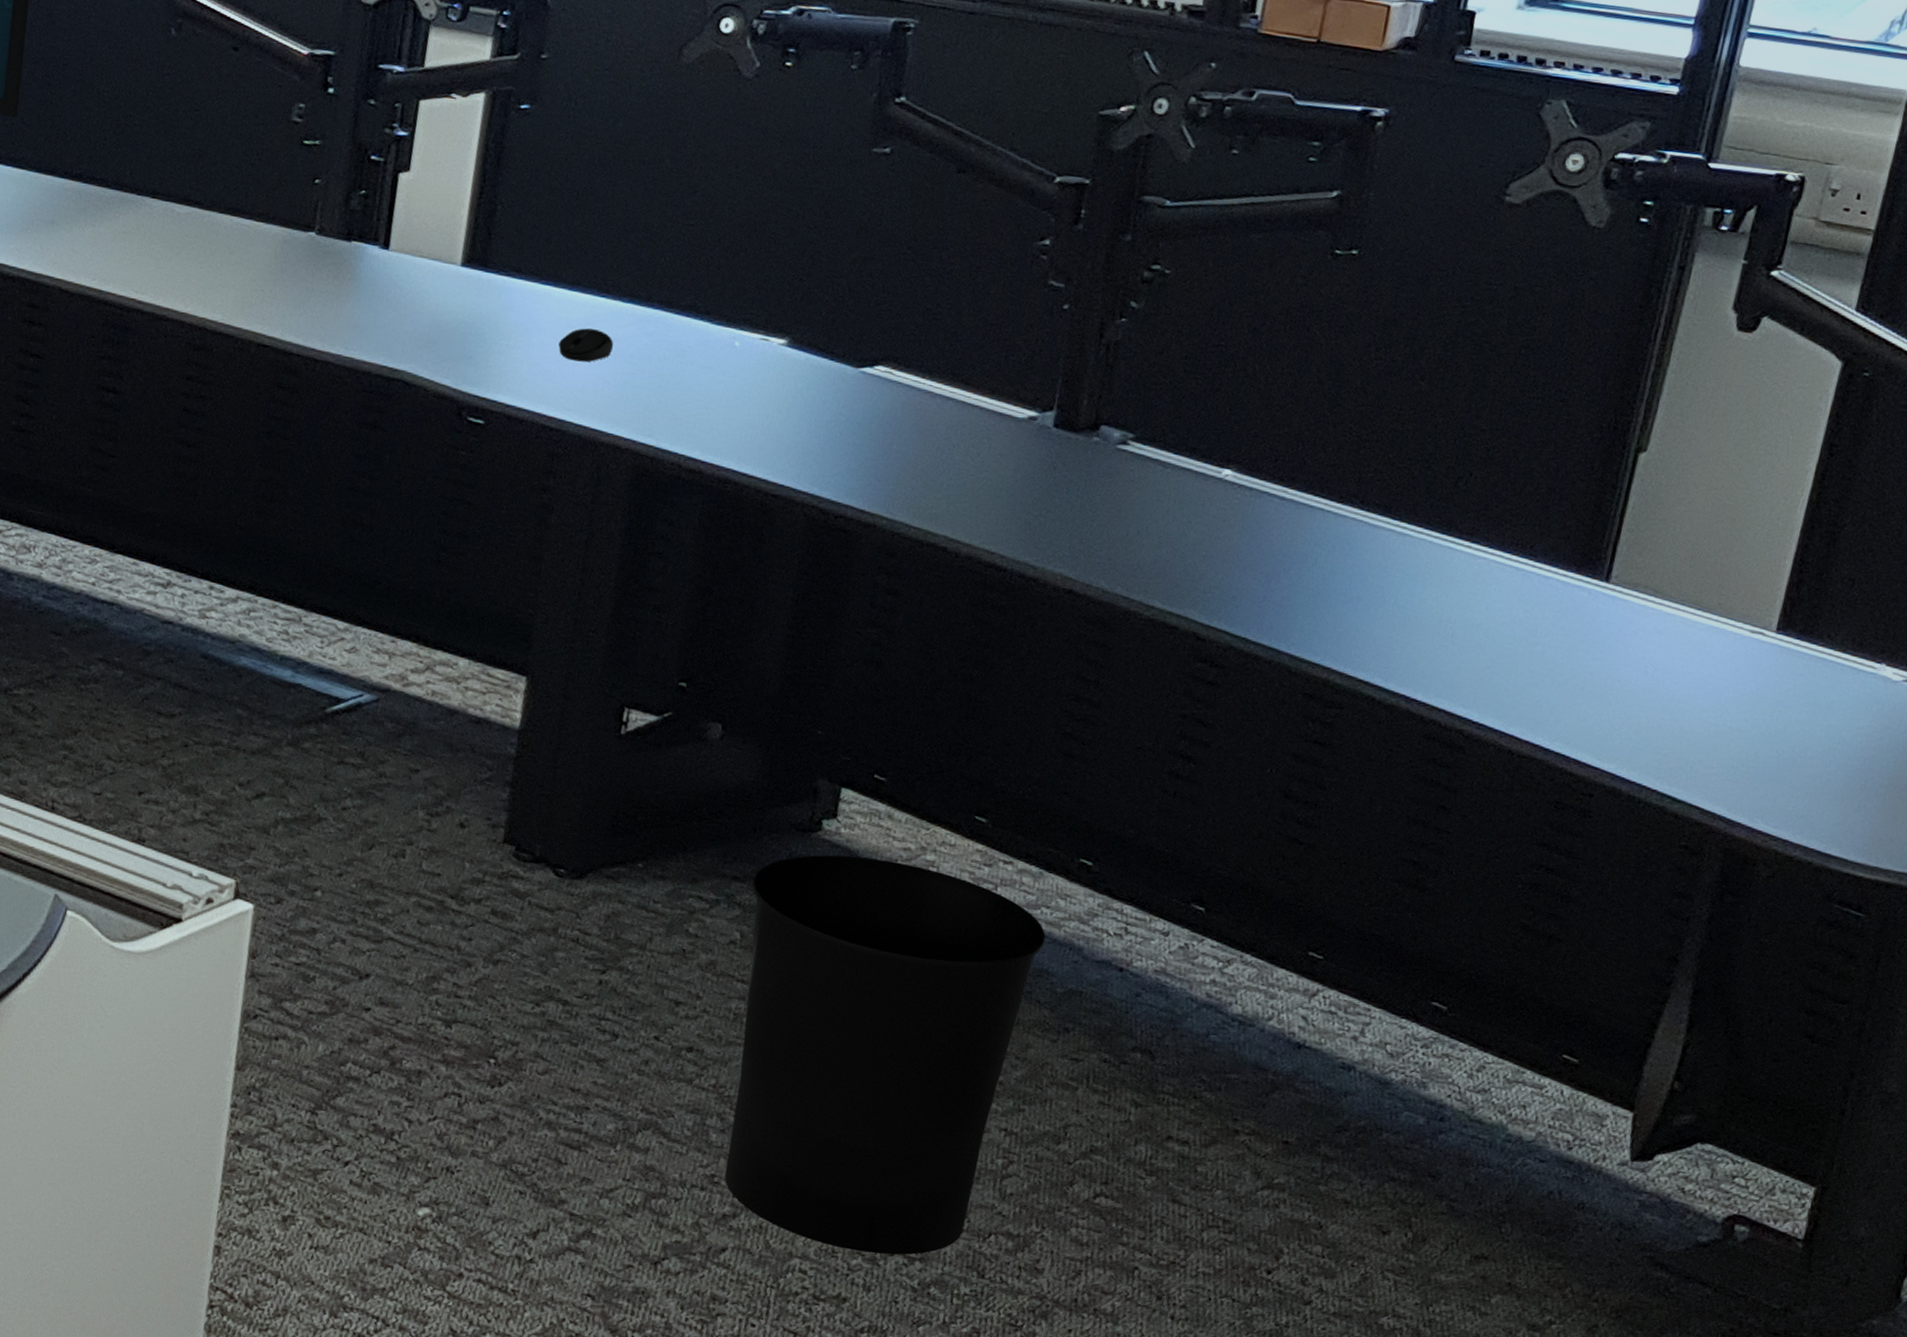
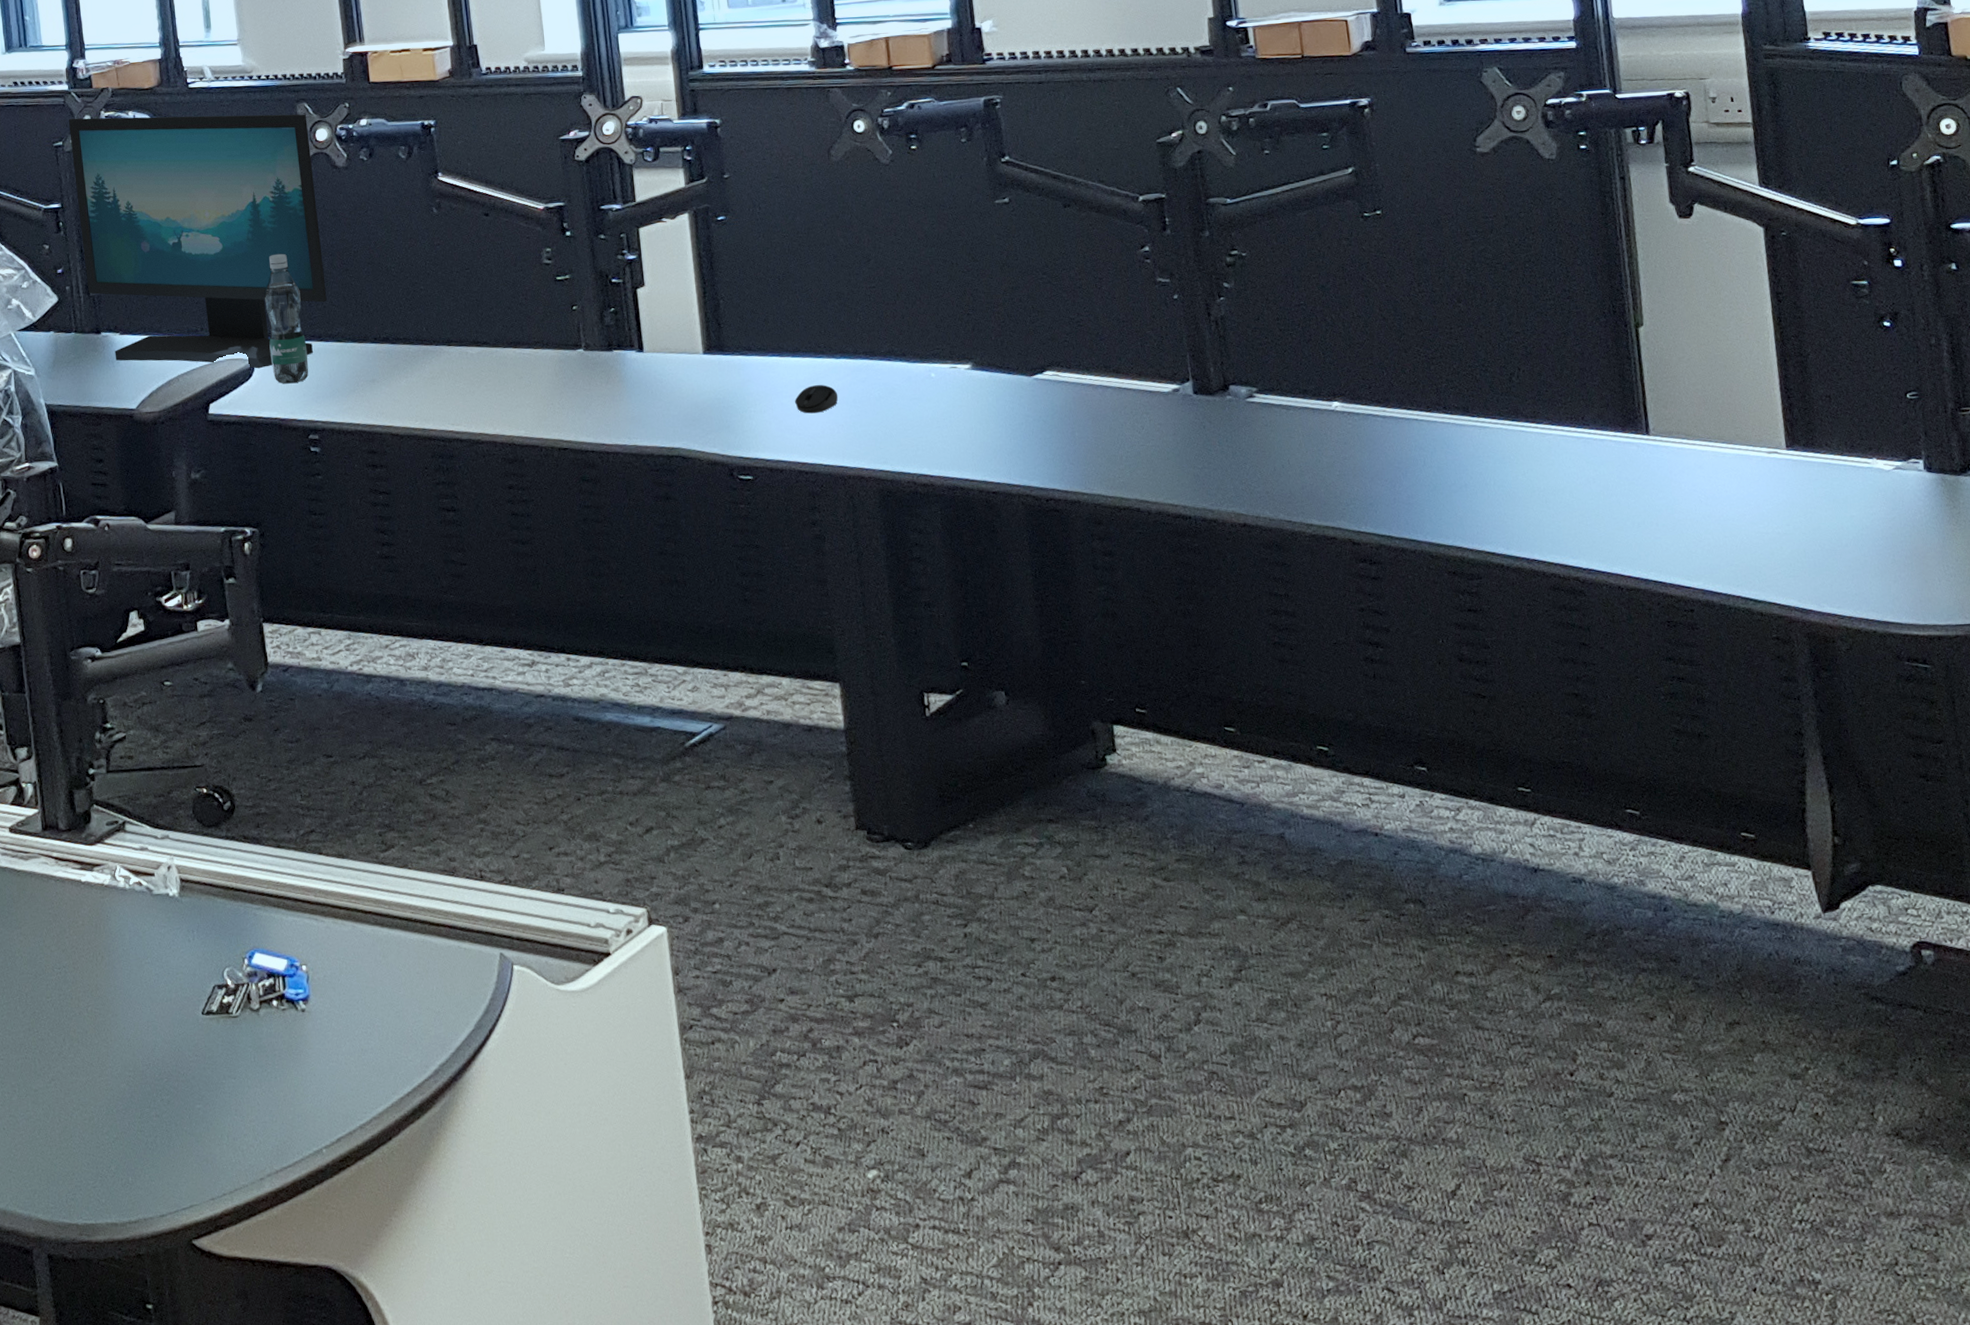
waste bin: present [724,854,1046,1255] -> none [1064,779,1318,1131]

